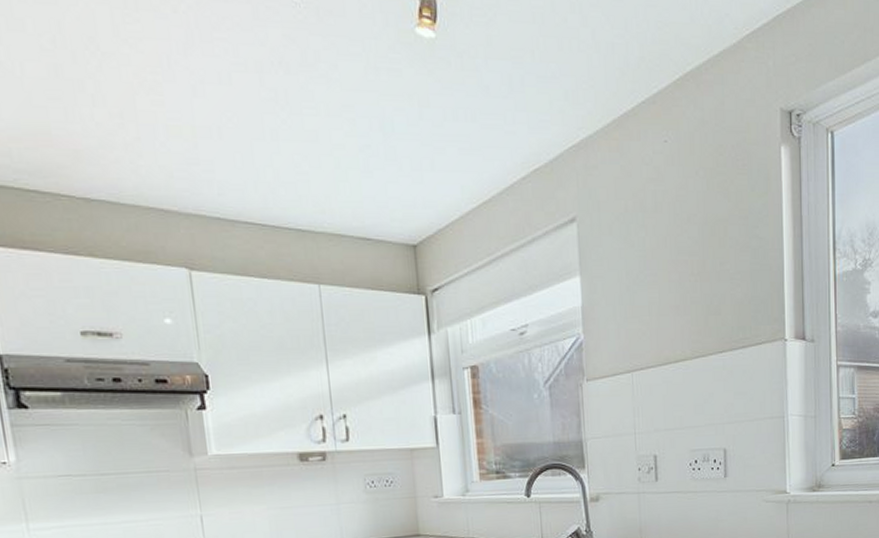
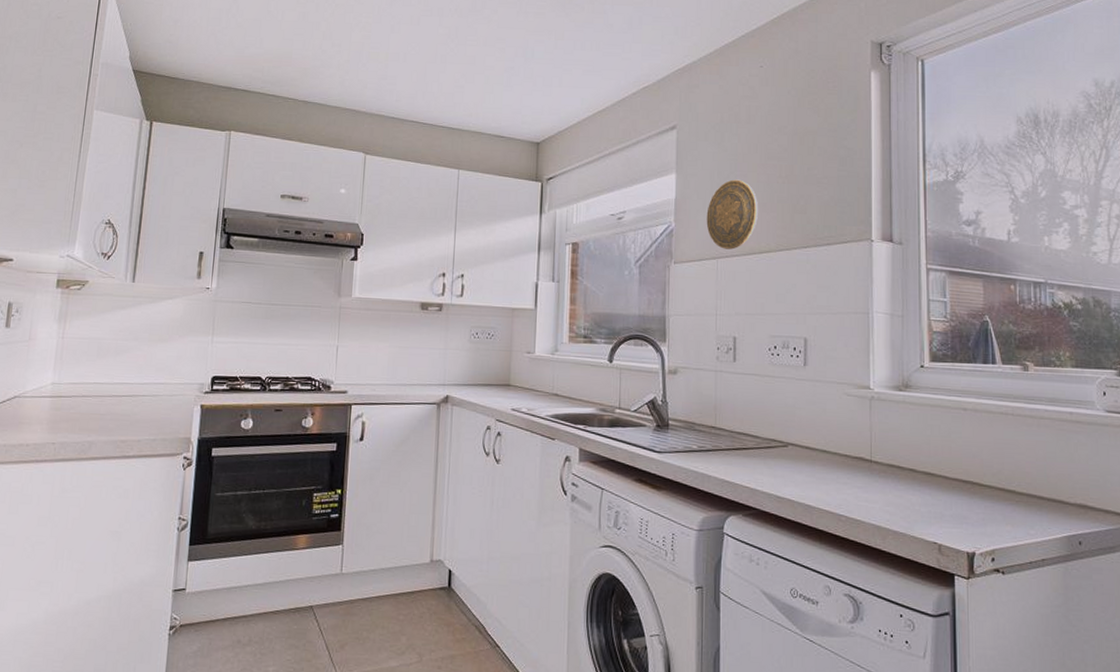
decorative plate: none [617,280,671,361] -> present [706,179,758,250]

